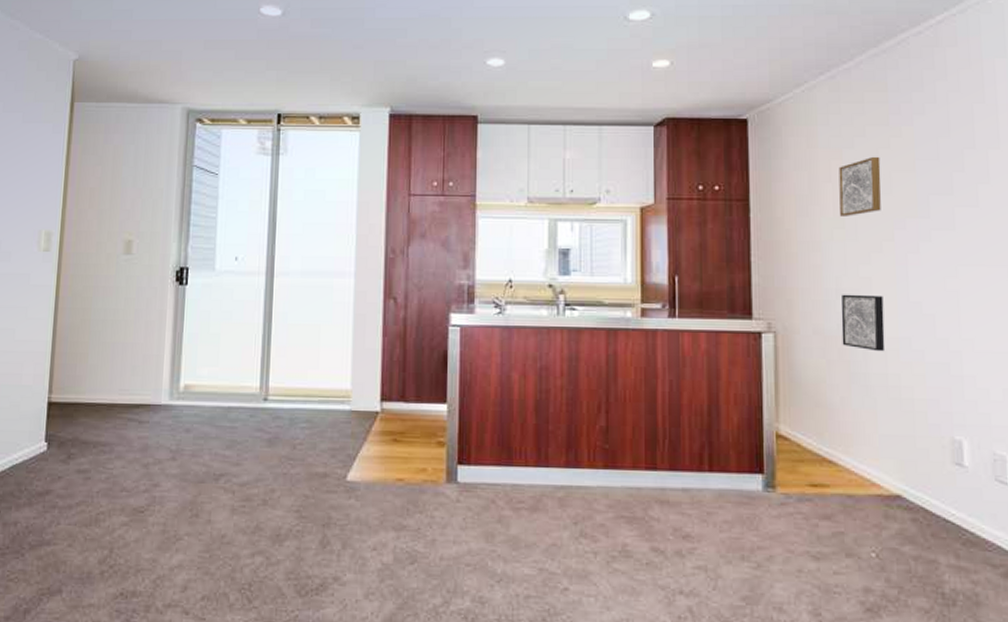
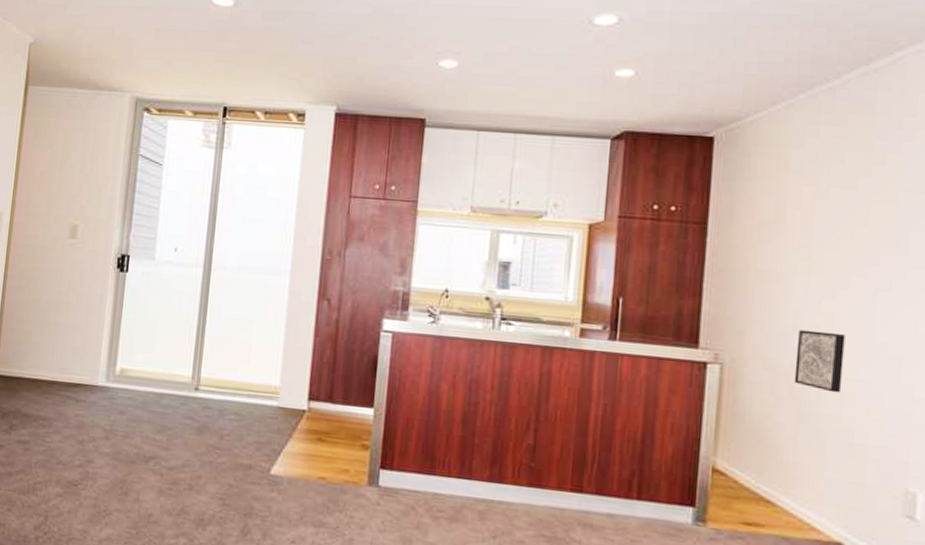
wall art: present [838,156,881,216] -> none [807,184,859,248]

